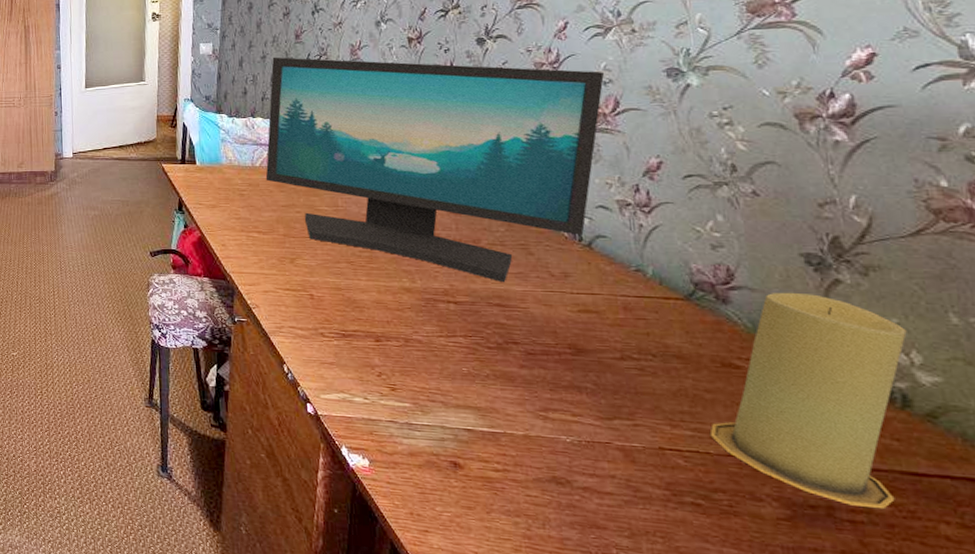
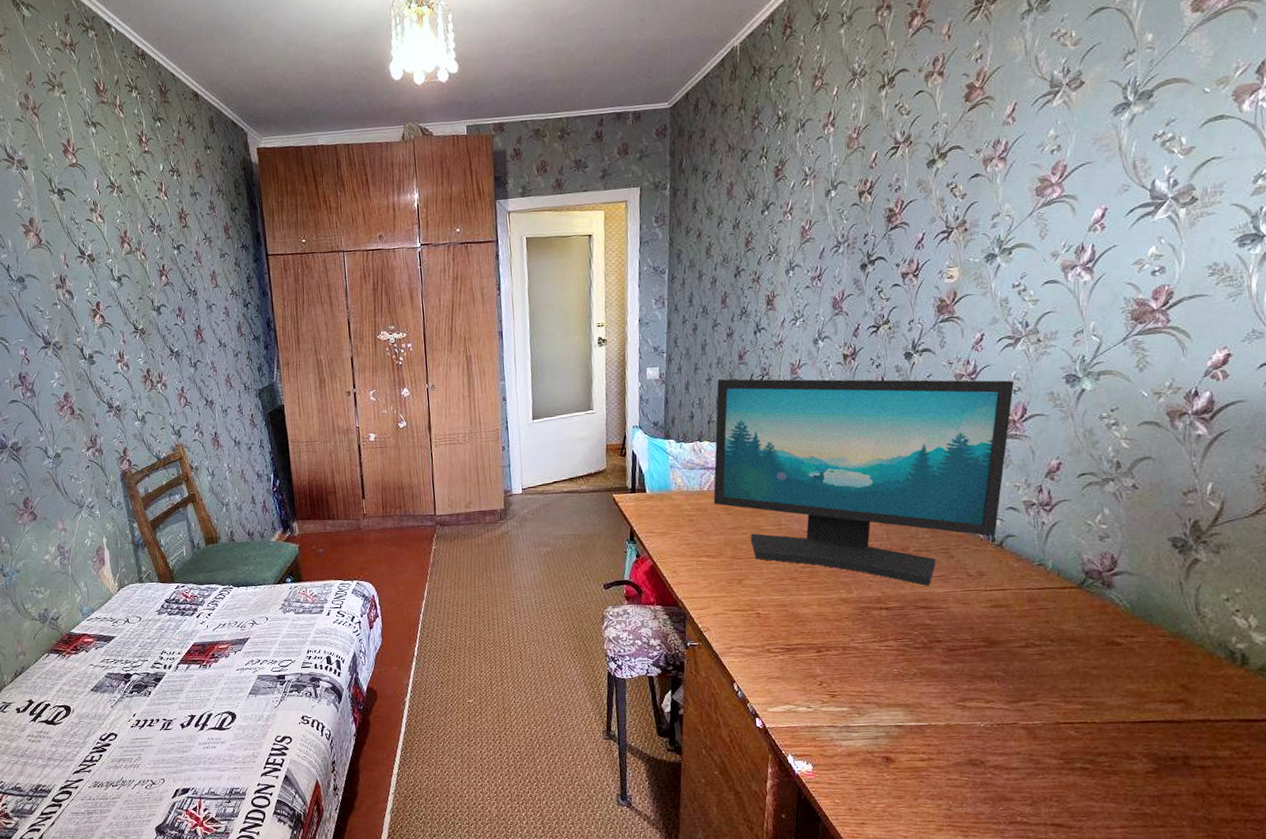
candle: present [709,292,907,508] -> none [1095,573,1247,754]

